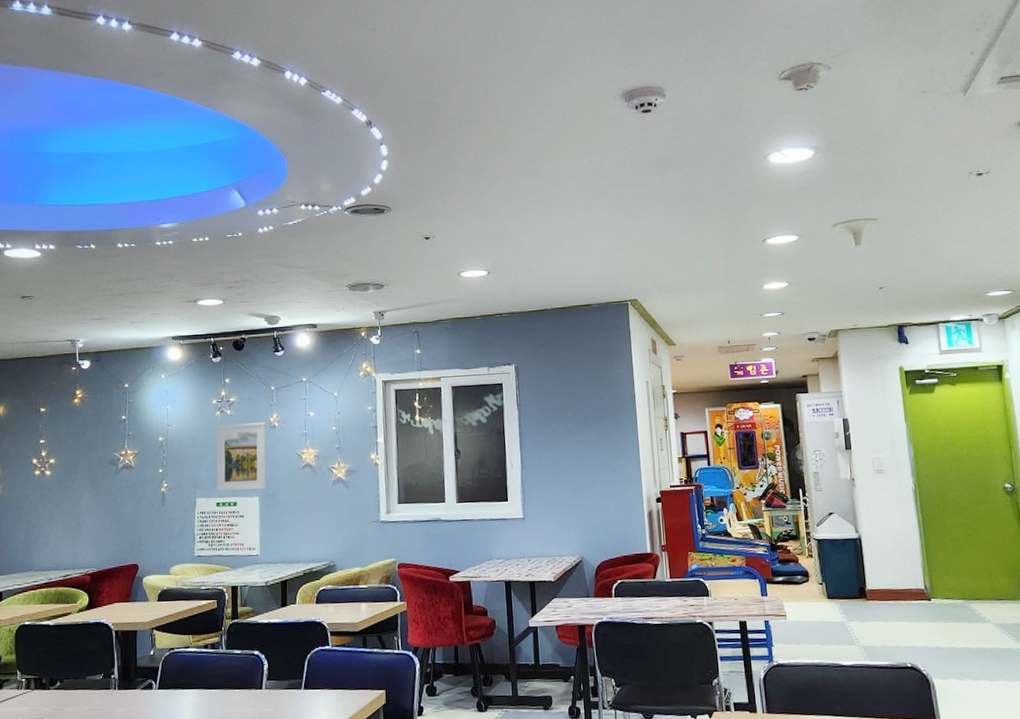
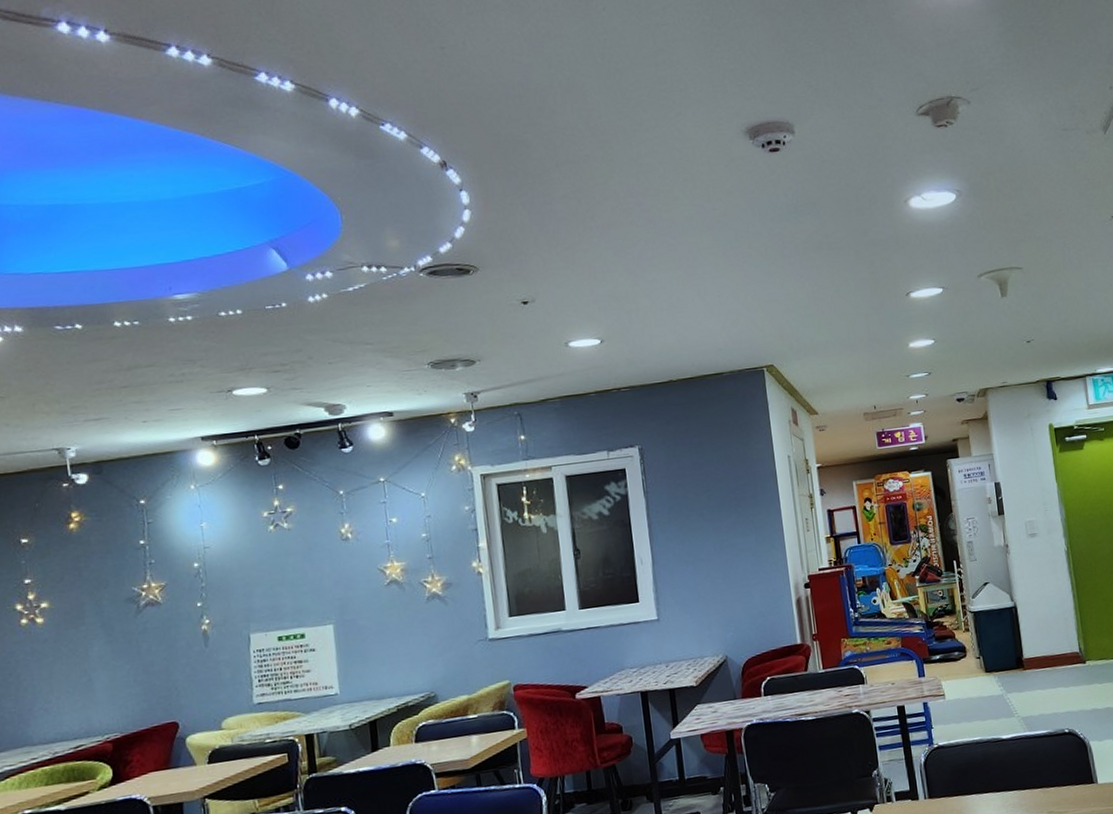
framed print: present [216,421,267,492] -> none [270,534,342,624]

